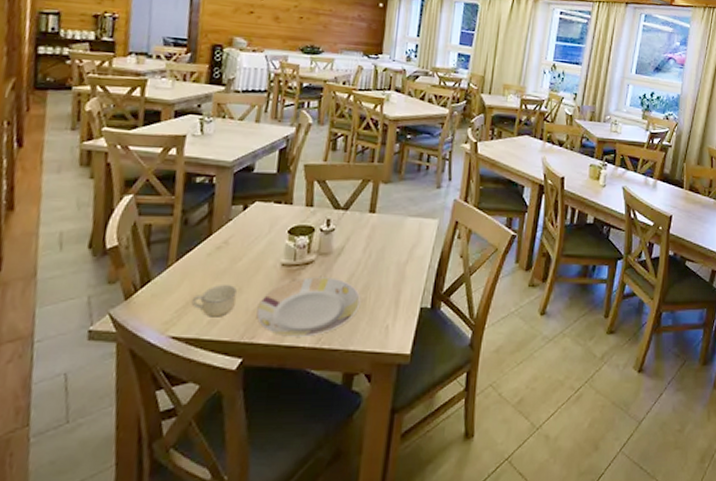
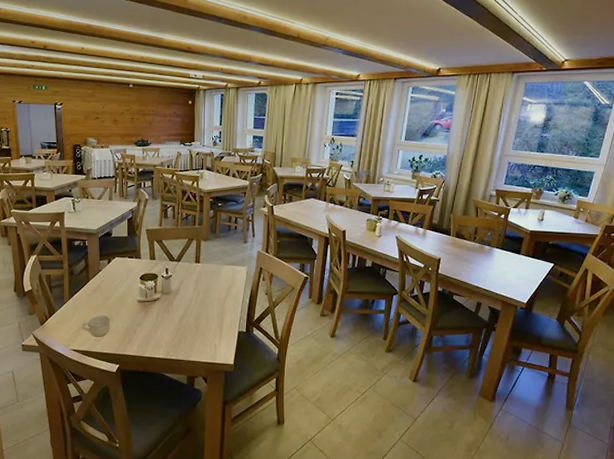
plate: present [256,277,361,337] -> none [125,310,195,351]

